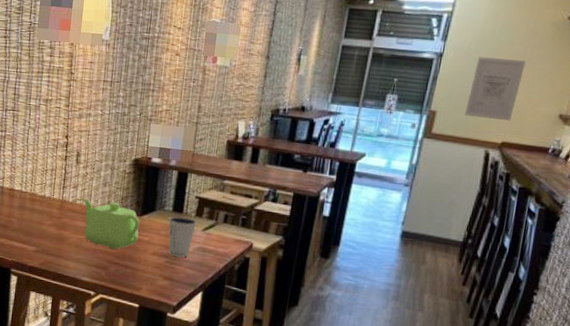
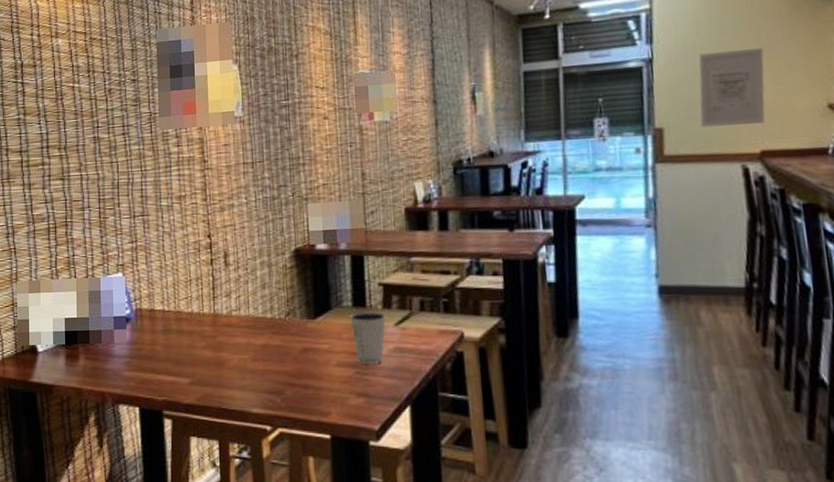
teapot: present [81,198,140,250] -> none [237,306,315,367]

